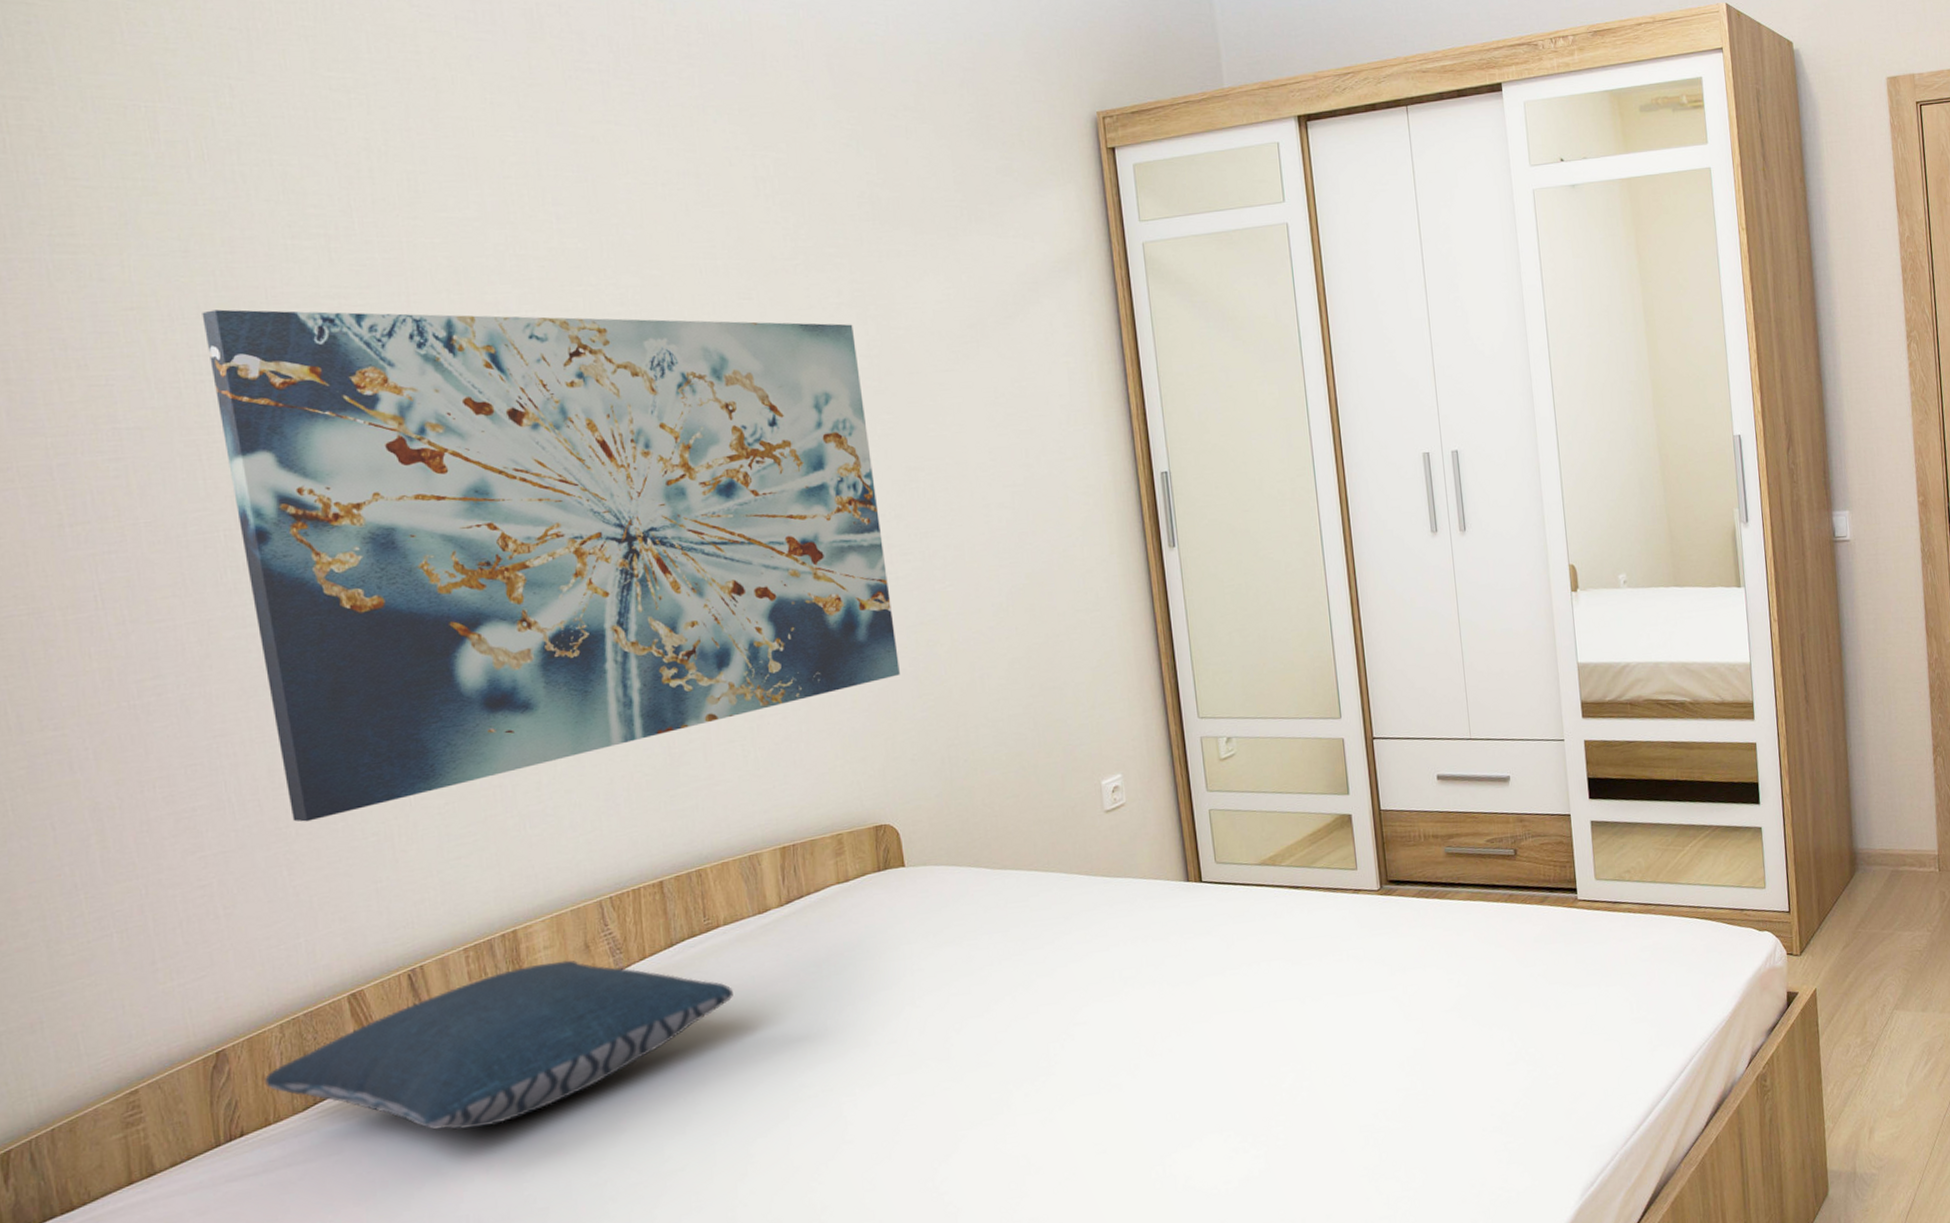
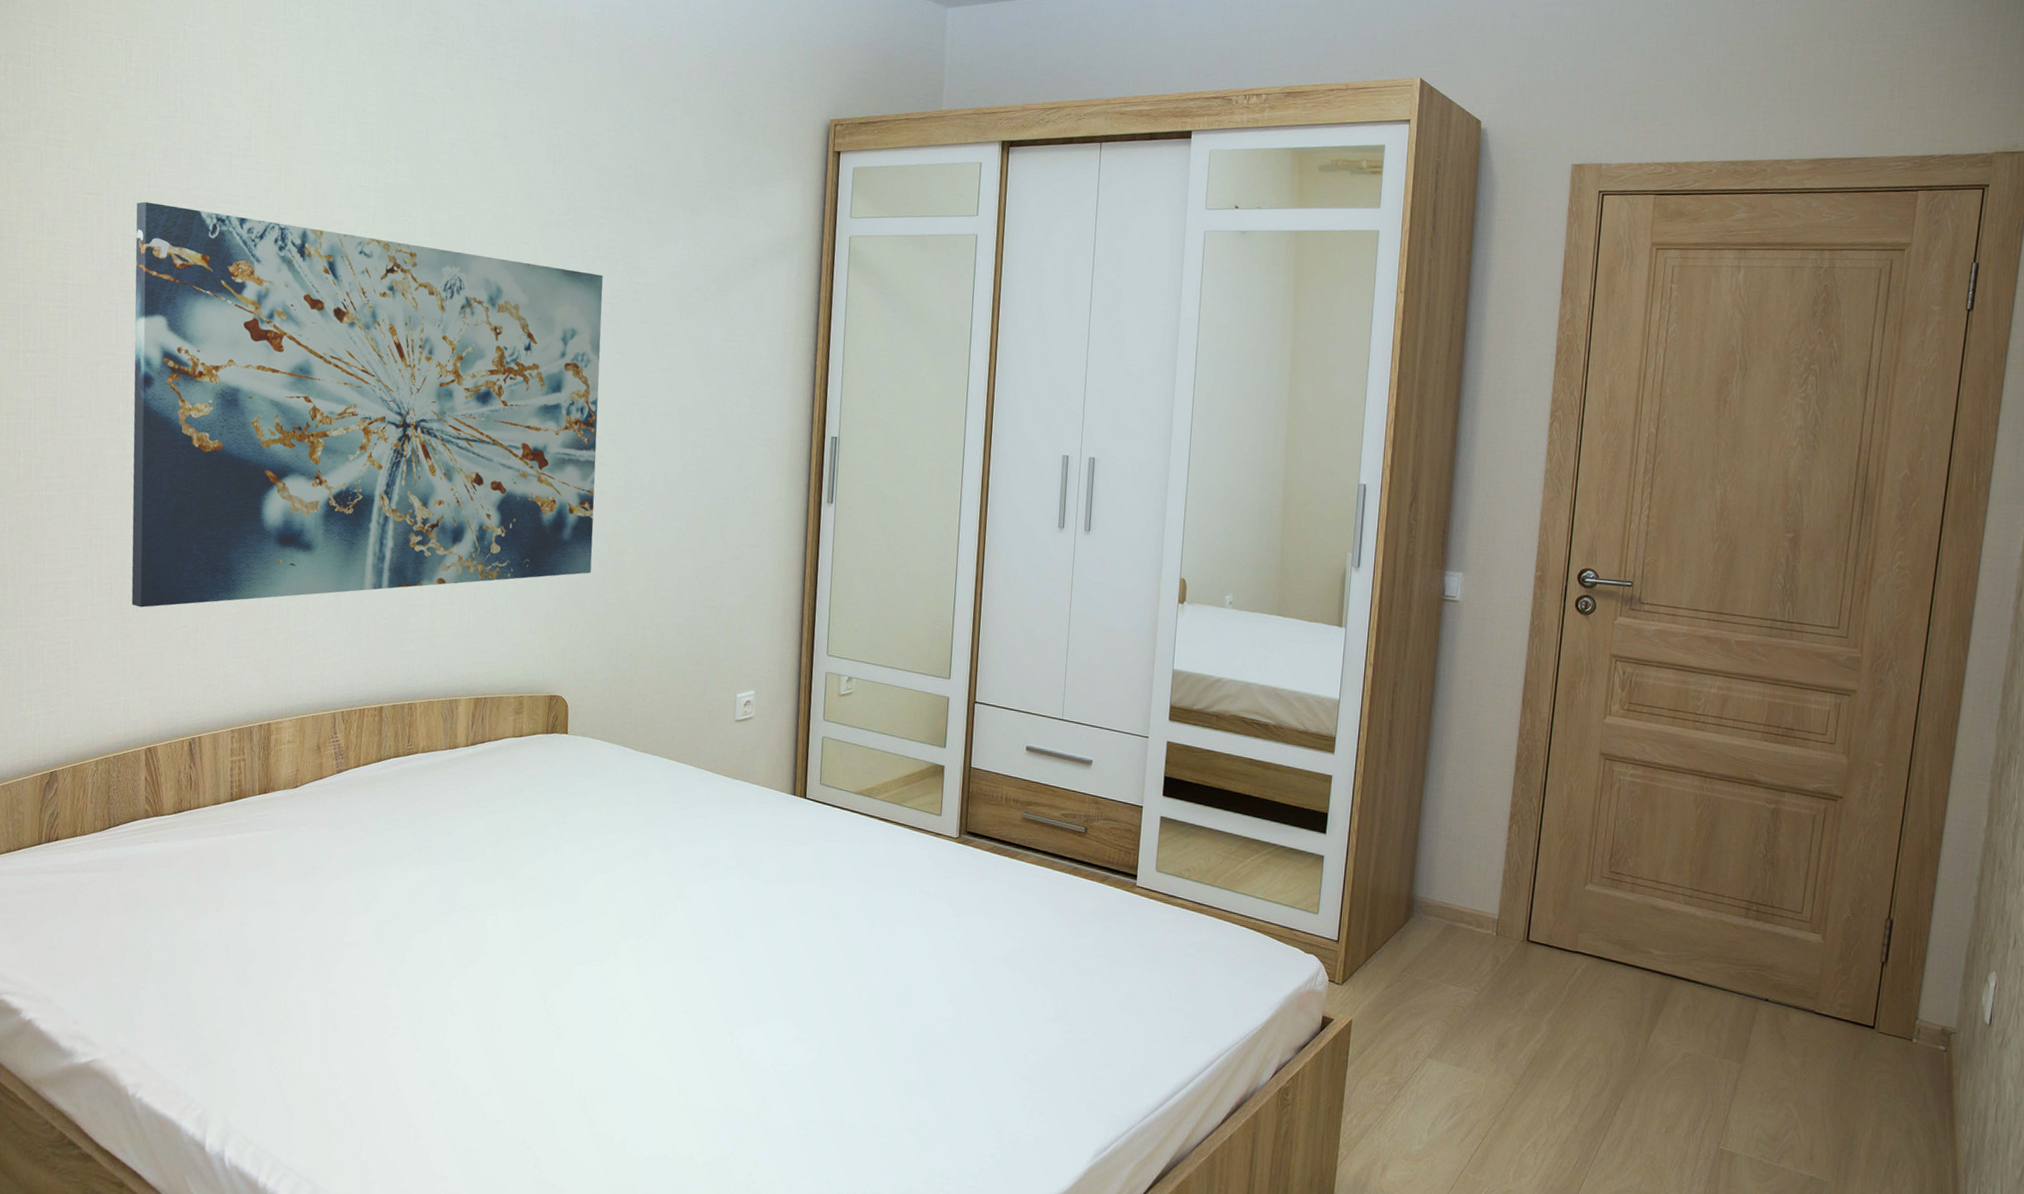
pillow: present [263,960,733,1130] -> none [78,754,419,874]

